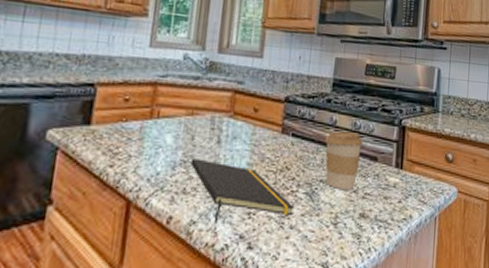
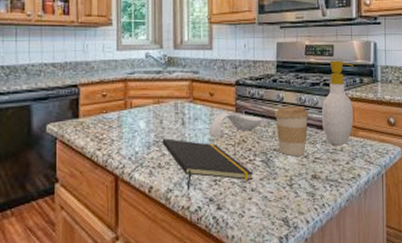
spoon rest: none [248,133,311,163] -> present [209,113,263,139]
soap bottle: none [376,84,415,180] -> present [321,60,354,145]

